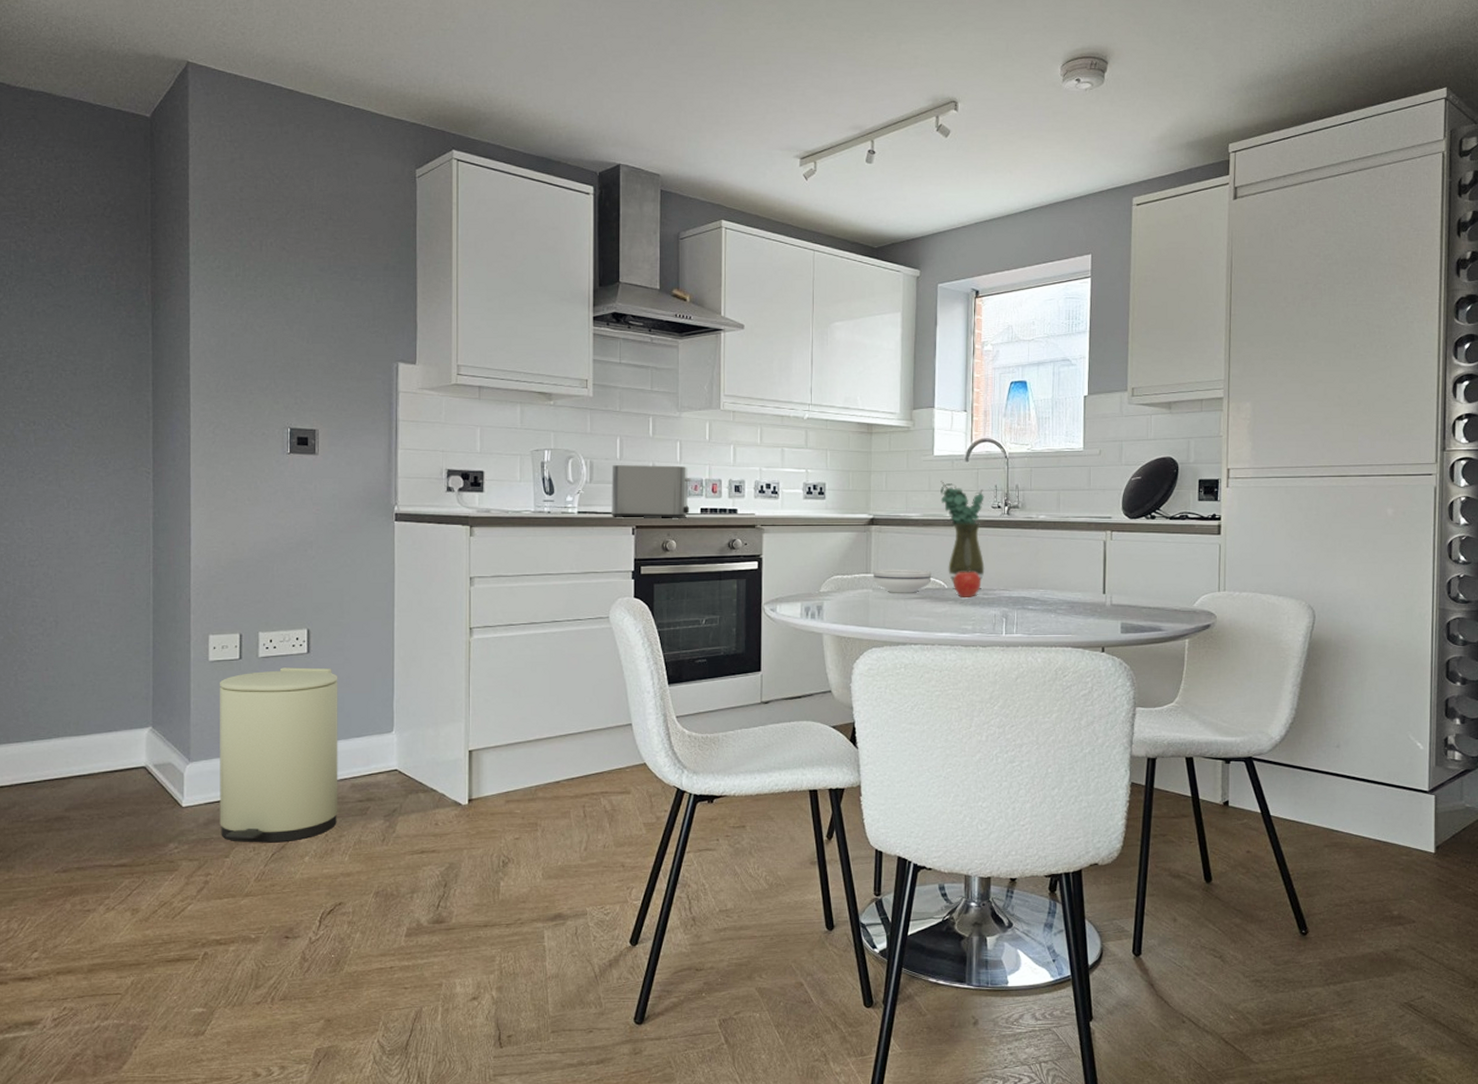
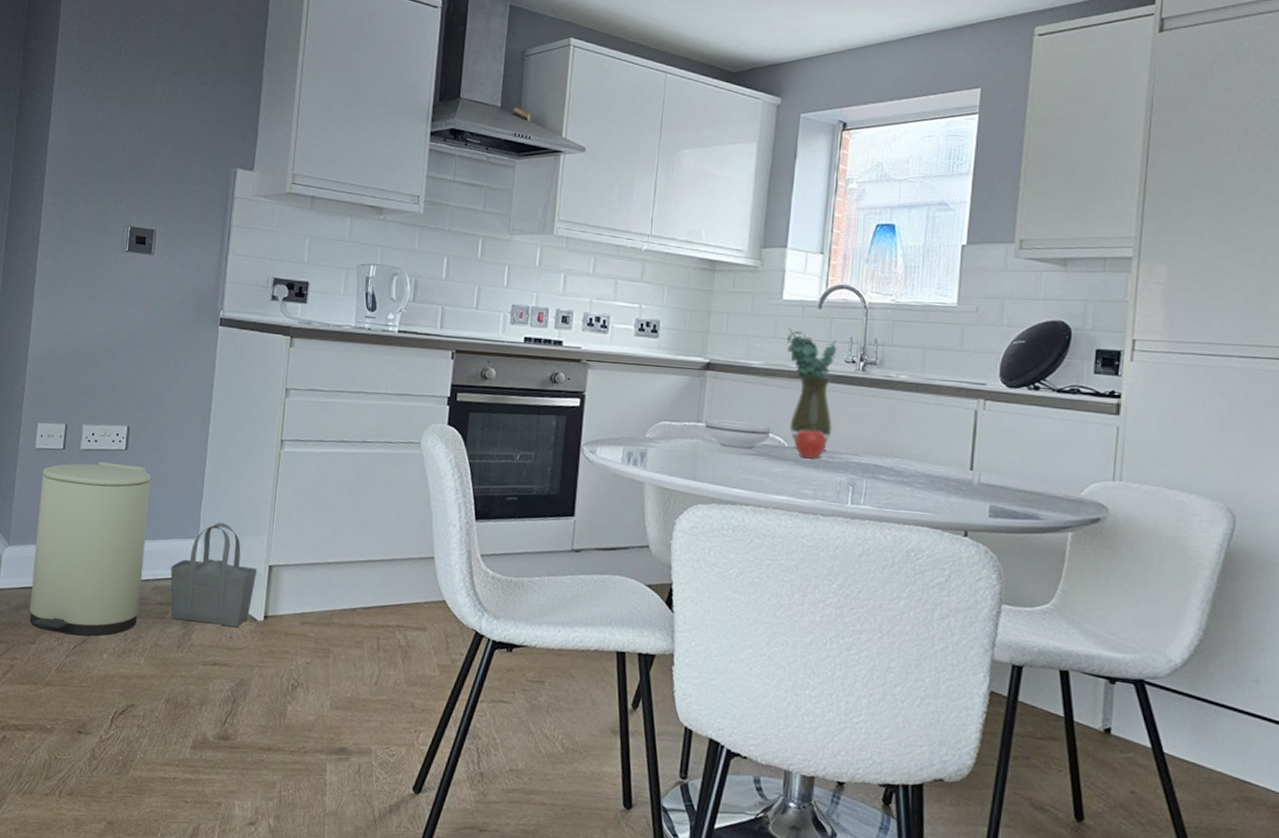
shopping bag: none [368,714,457,815] -> present [170,522,257,628]
toaster: present [611,465,692,518] -> none [432,285,518,346]

